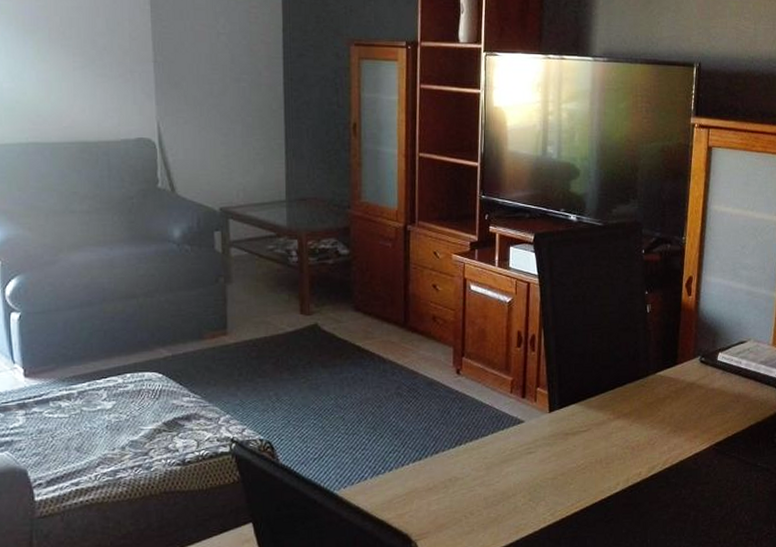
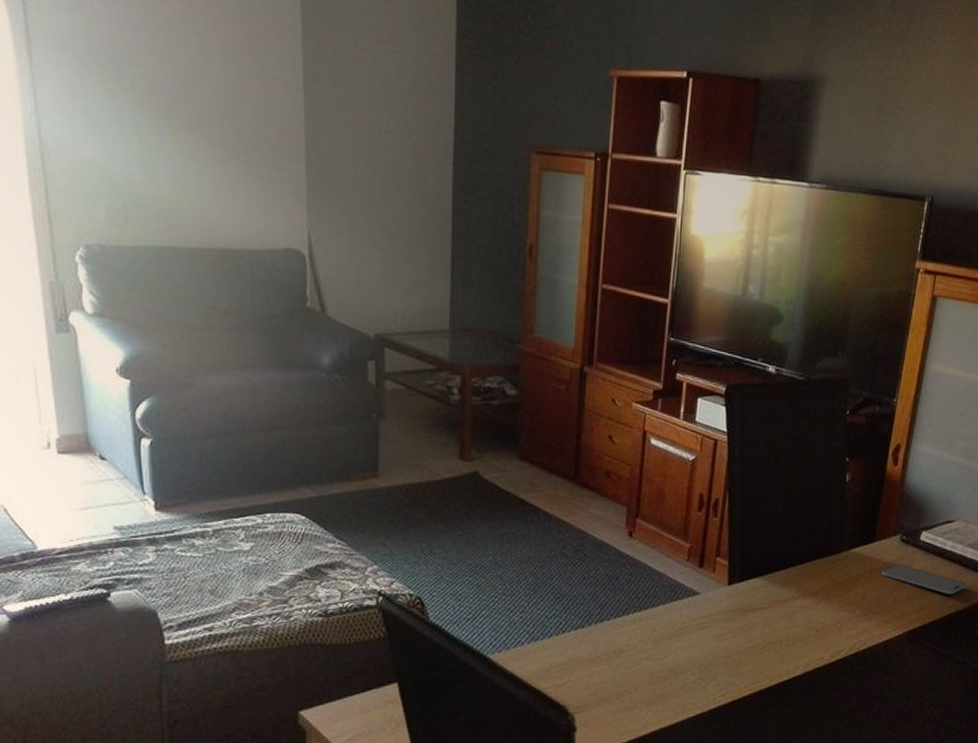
smartphone: none [686,383,762,408] -> present [882,564,966,594]

